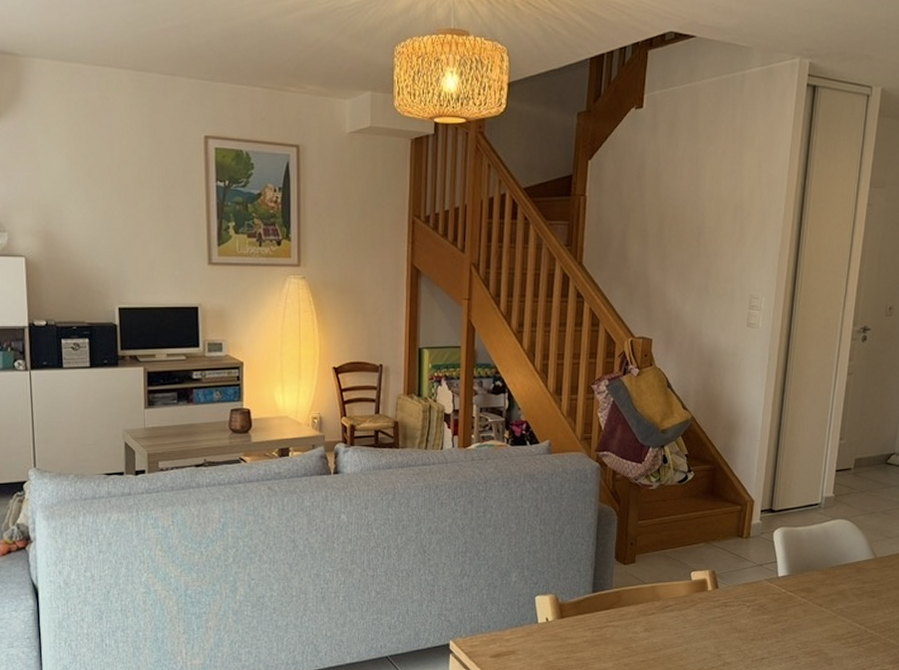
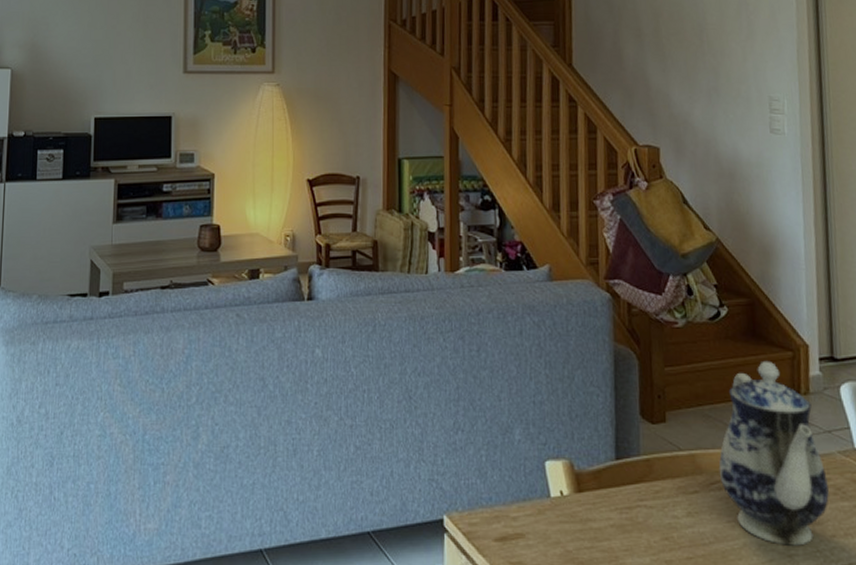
teapot: none [672,513,754,648] -> present [718,360,829,546]

